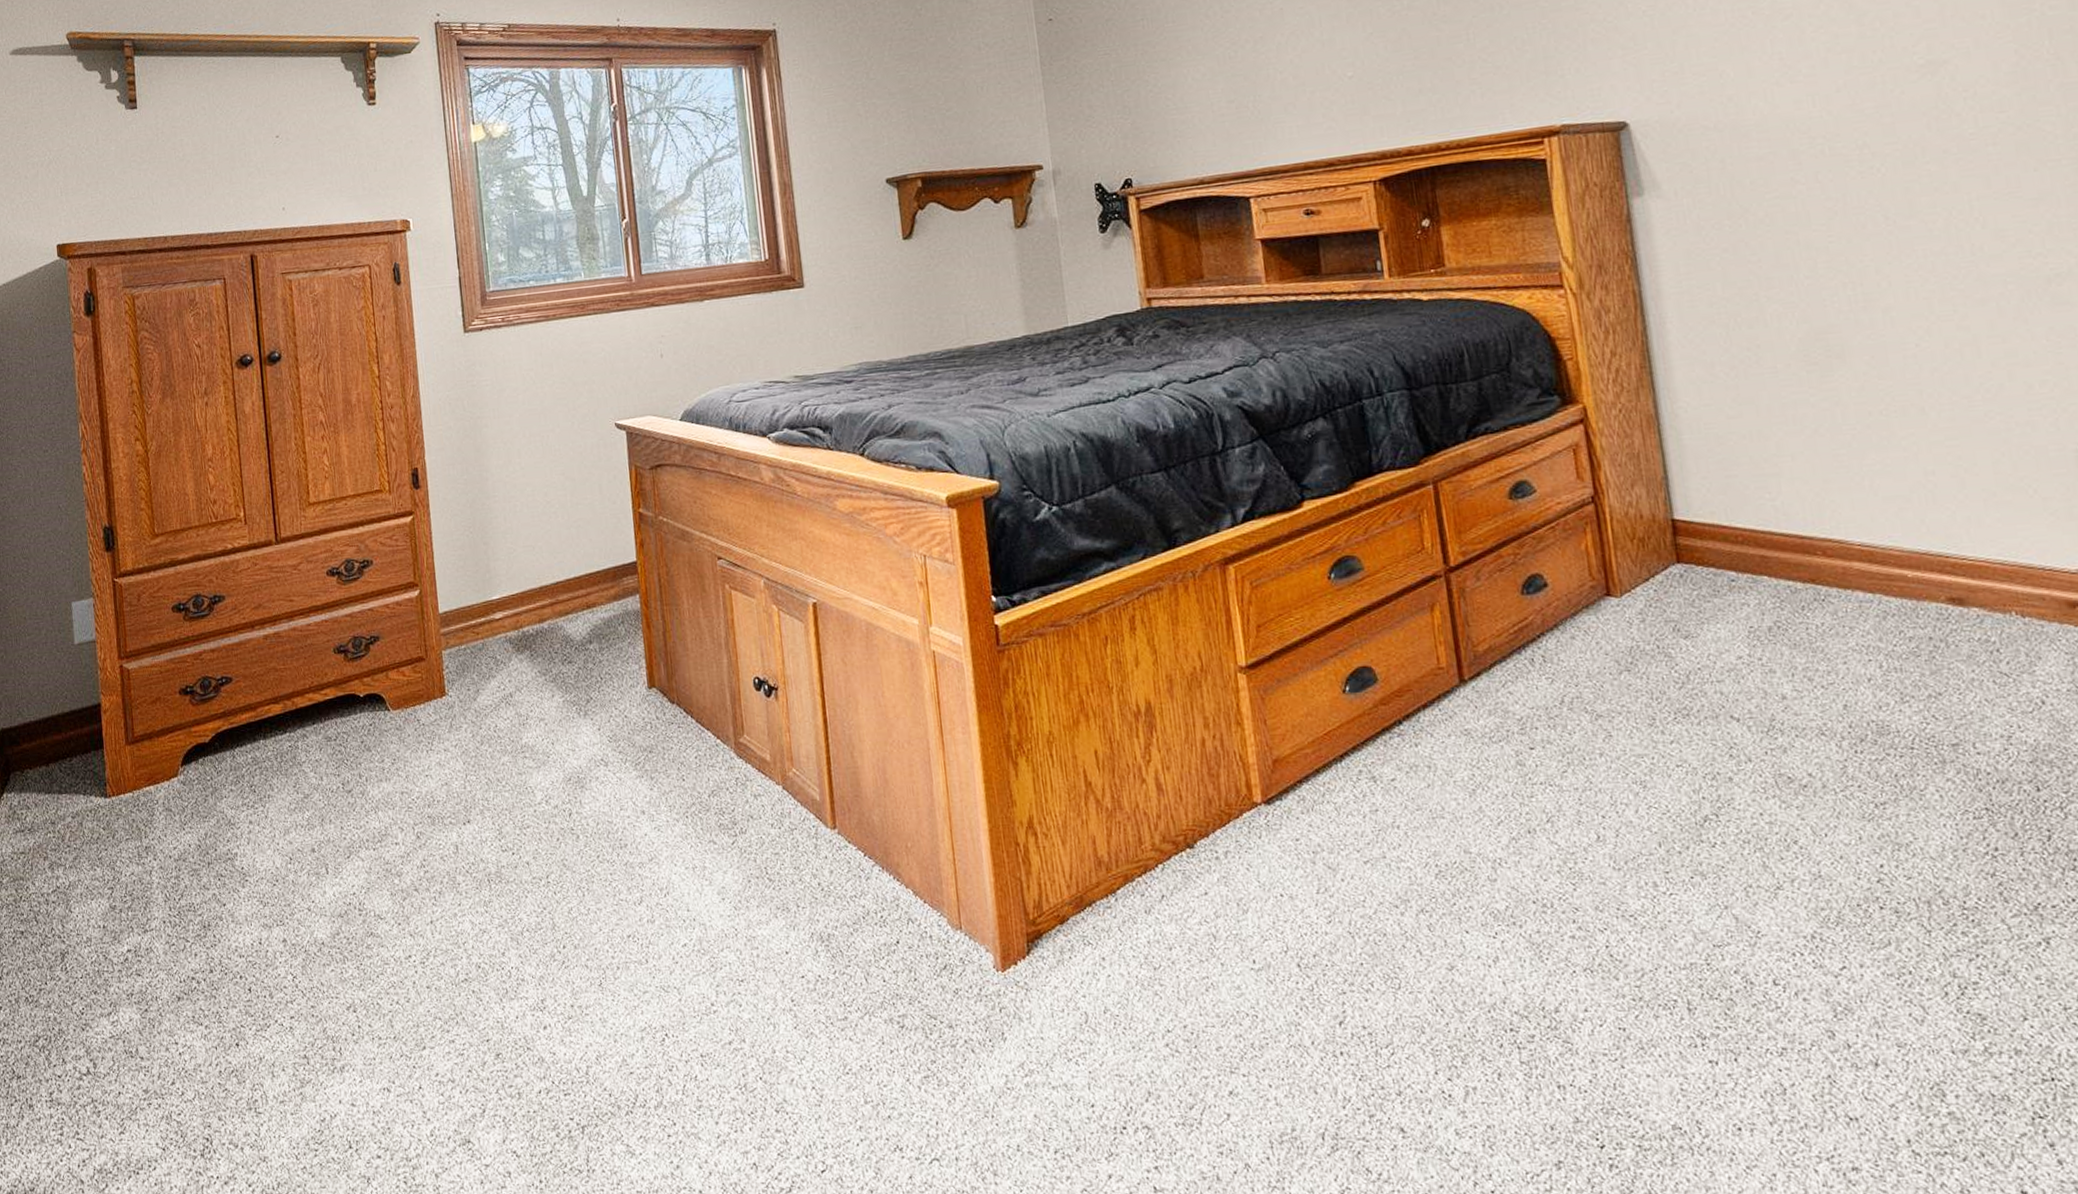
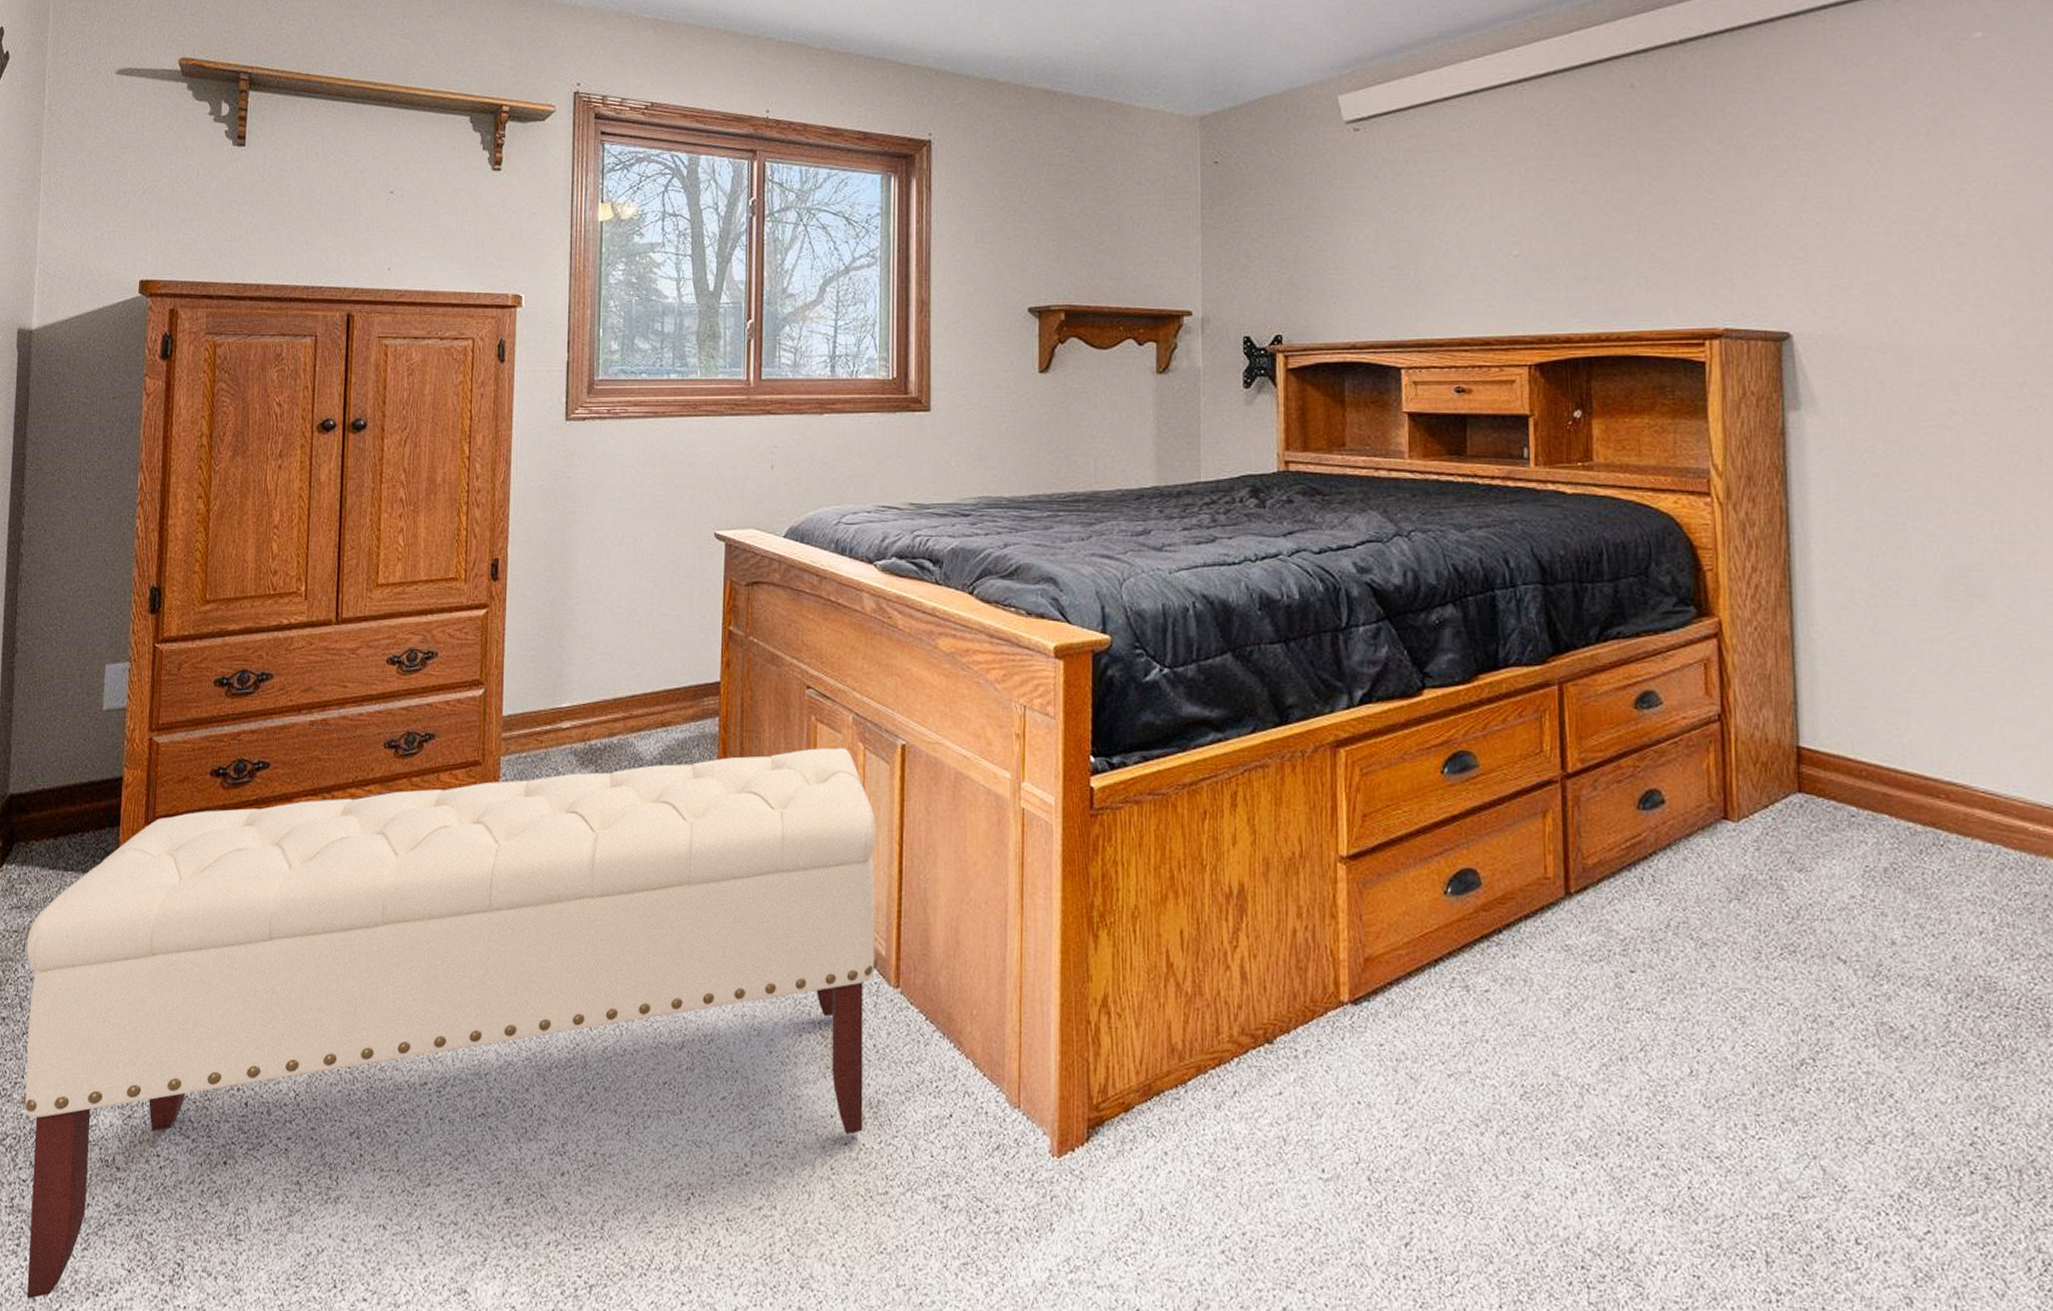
bench: none [33,611,818,1182] -> present [23,747,879,1299]

